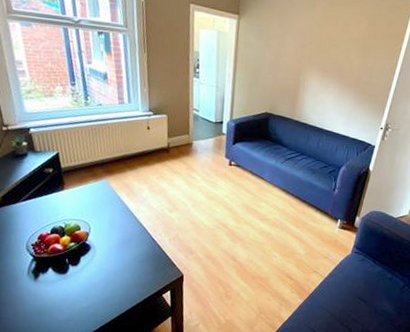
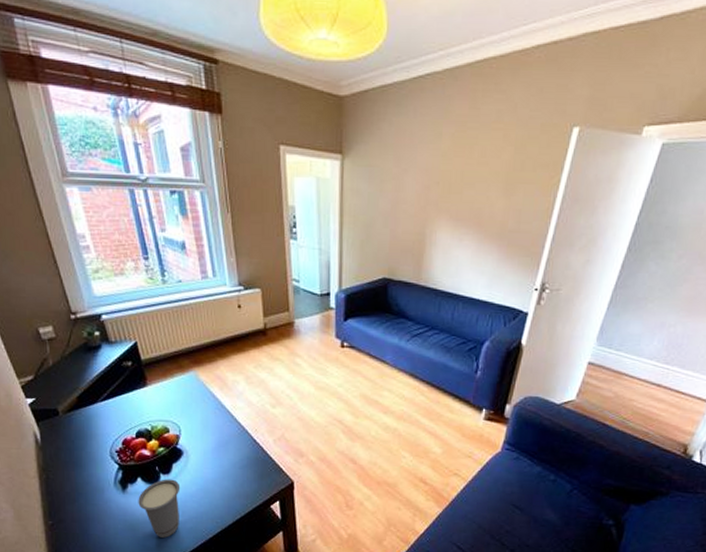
cup: none [47,270,86,321] -> present [138,479,181,538]

